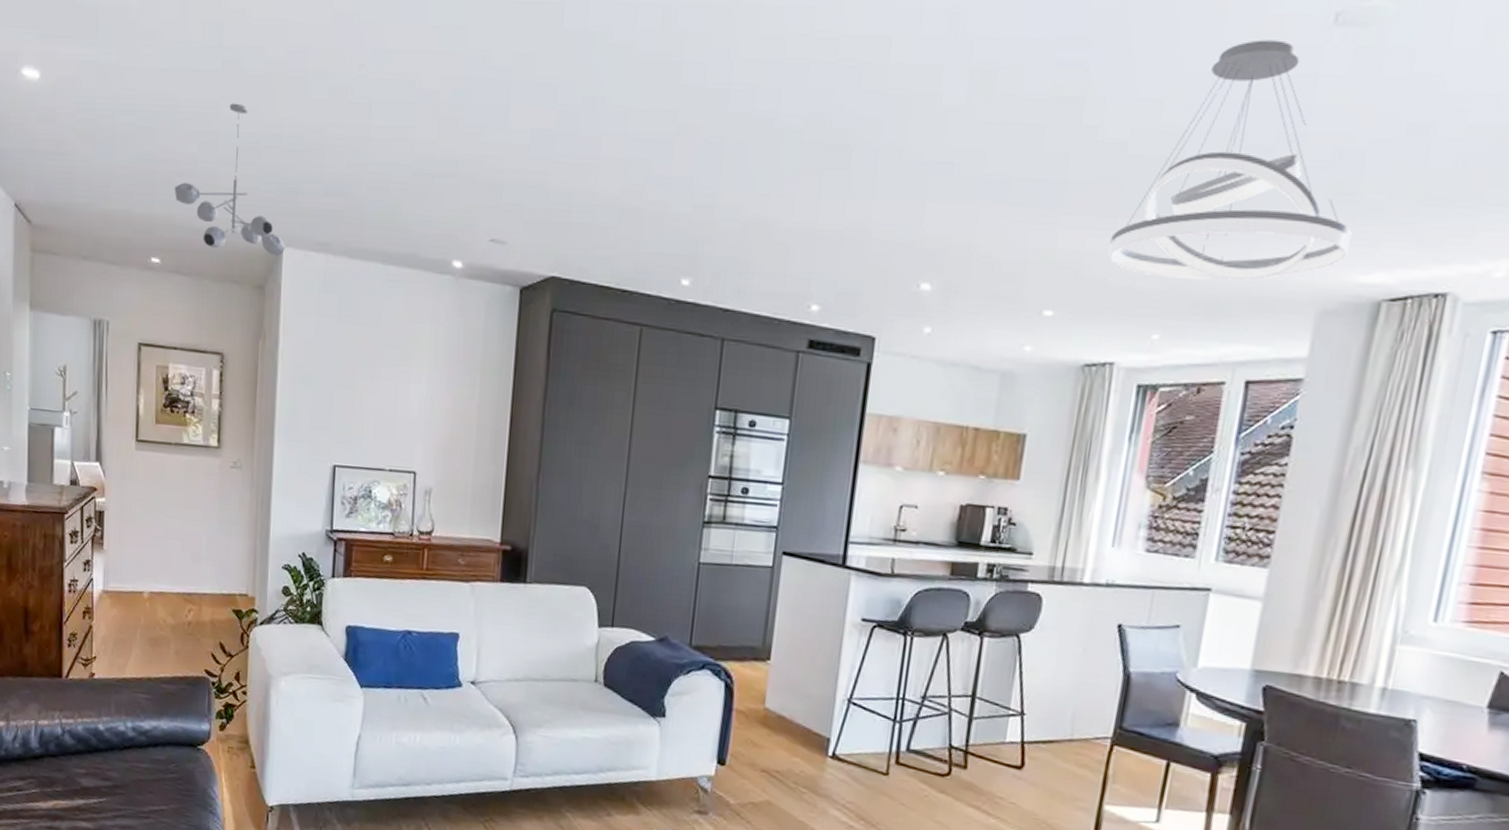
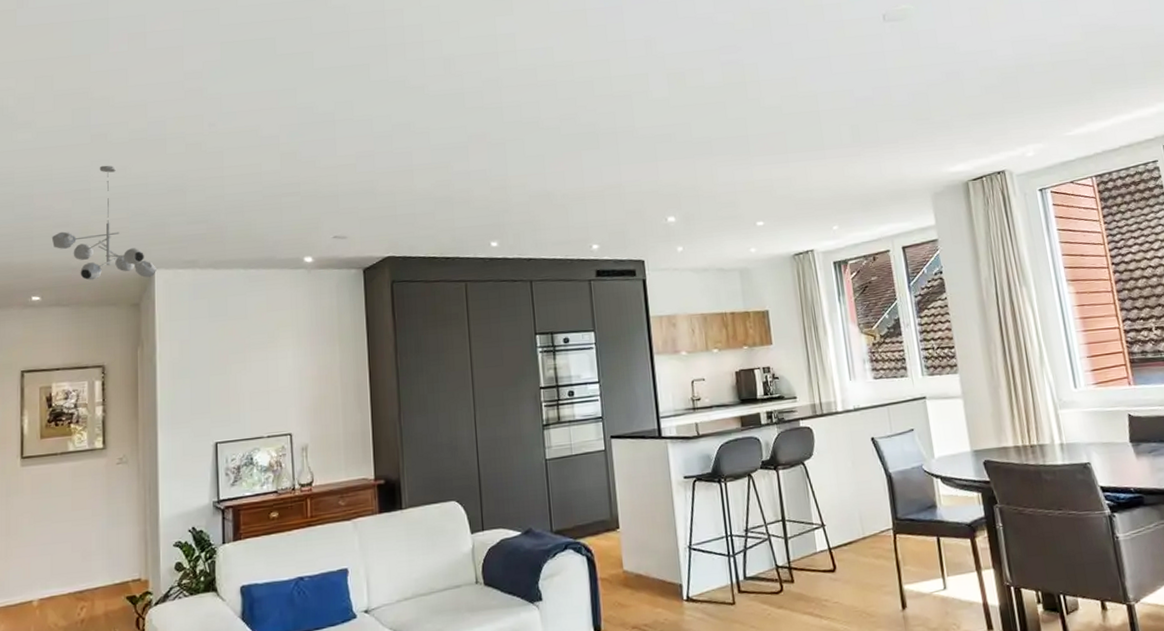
pendant light: present [1108,40,1352,281] -> none [787,34,938,188]

